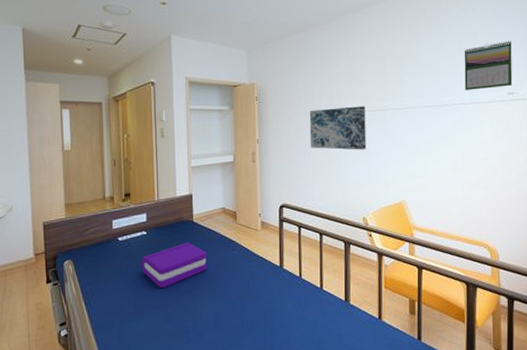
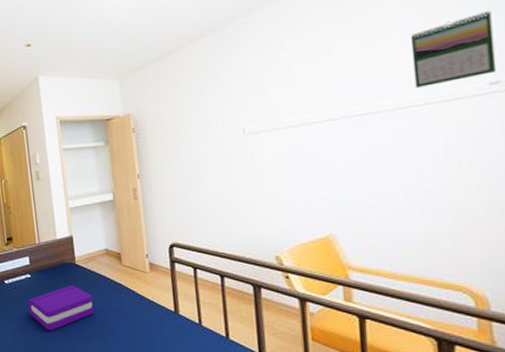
wall art: present [309,106,367,150] -> none [196,124,274,180]

